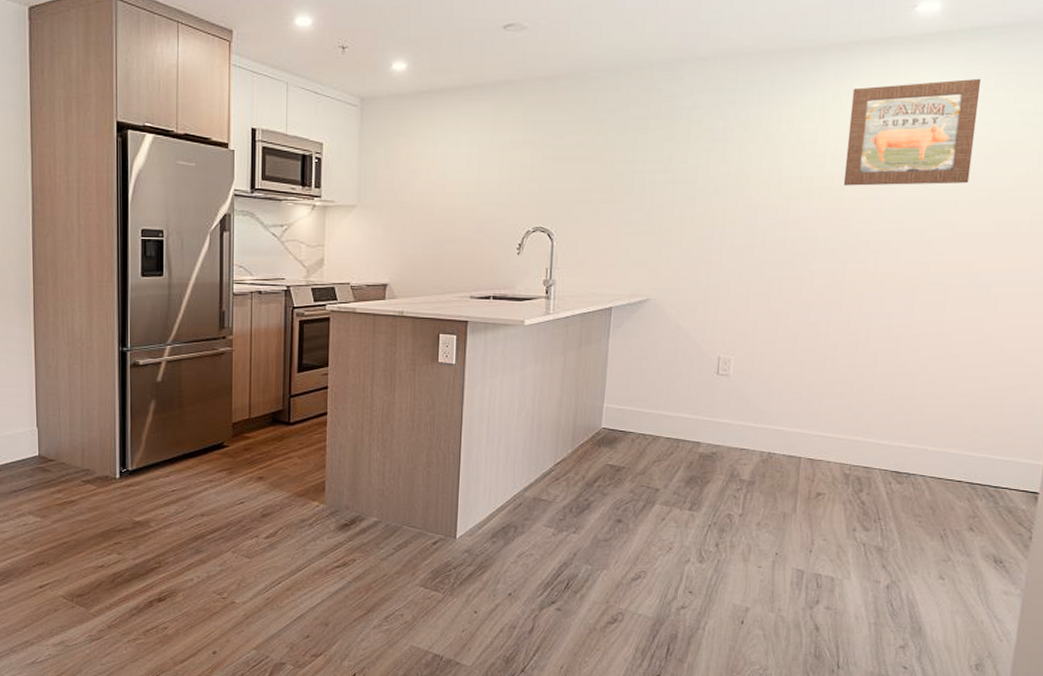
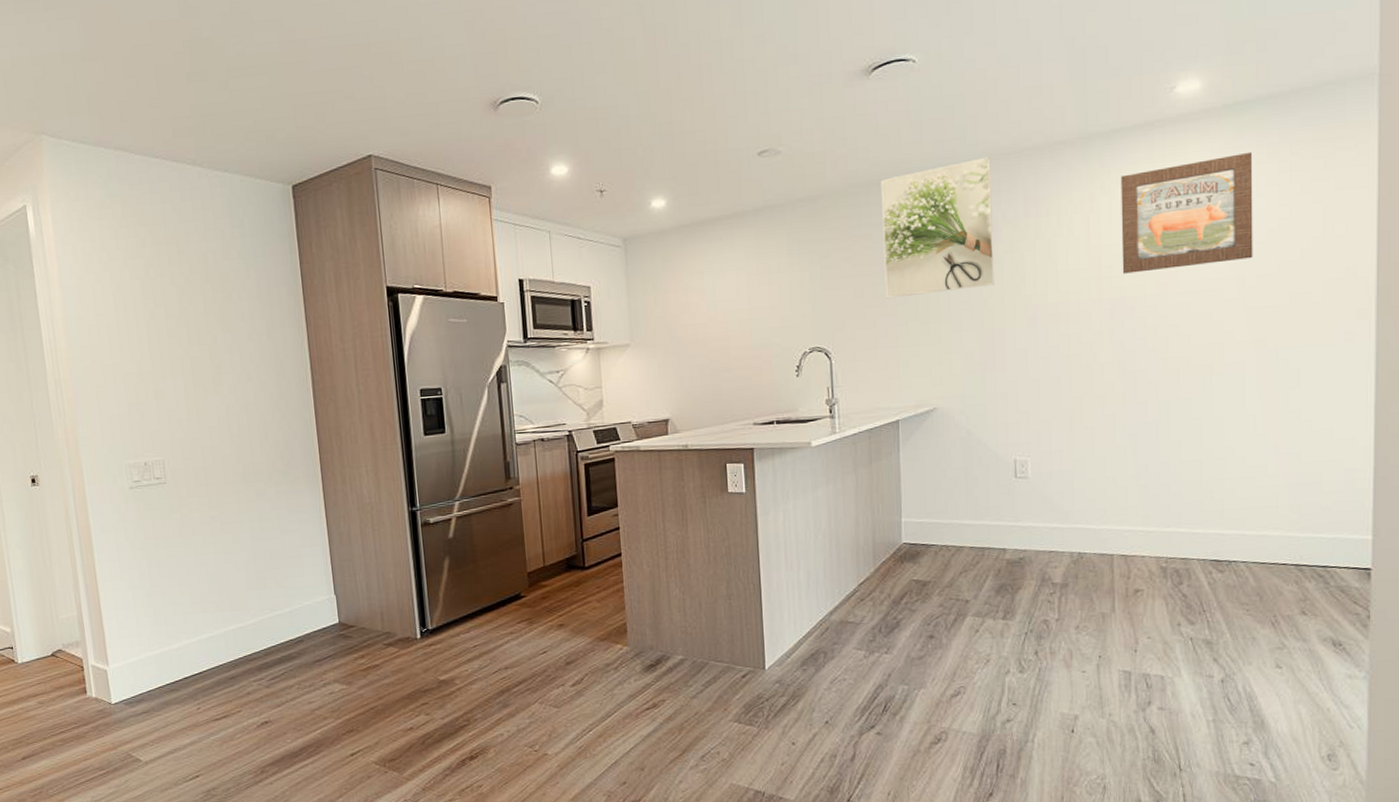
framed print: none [613,55,730,186] -> present [881,157,994,299]

